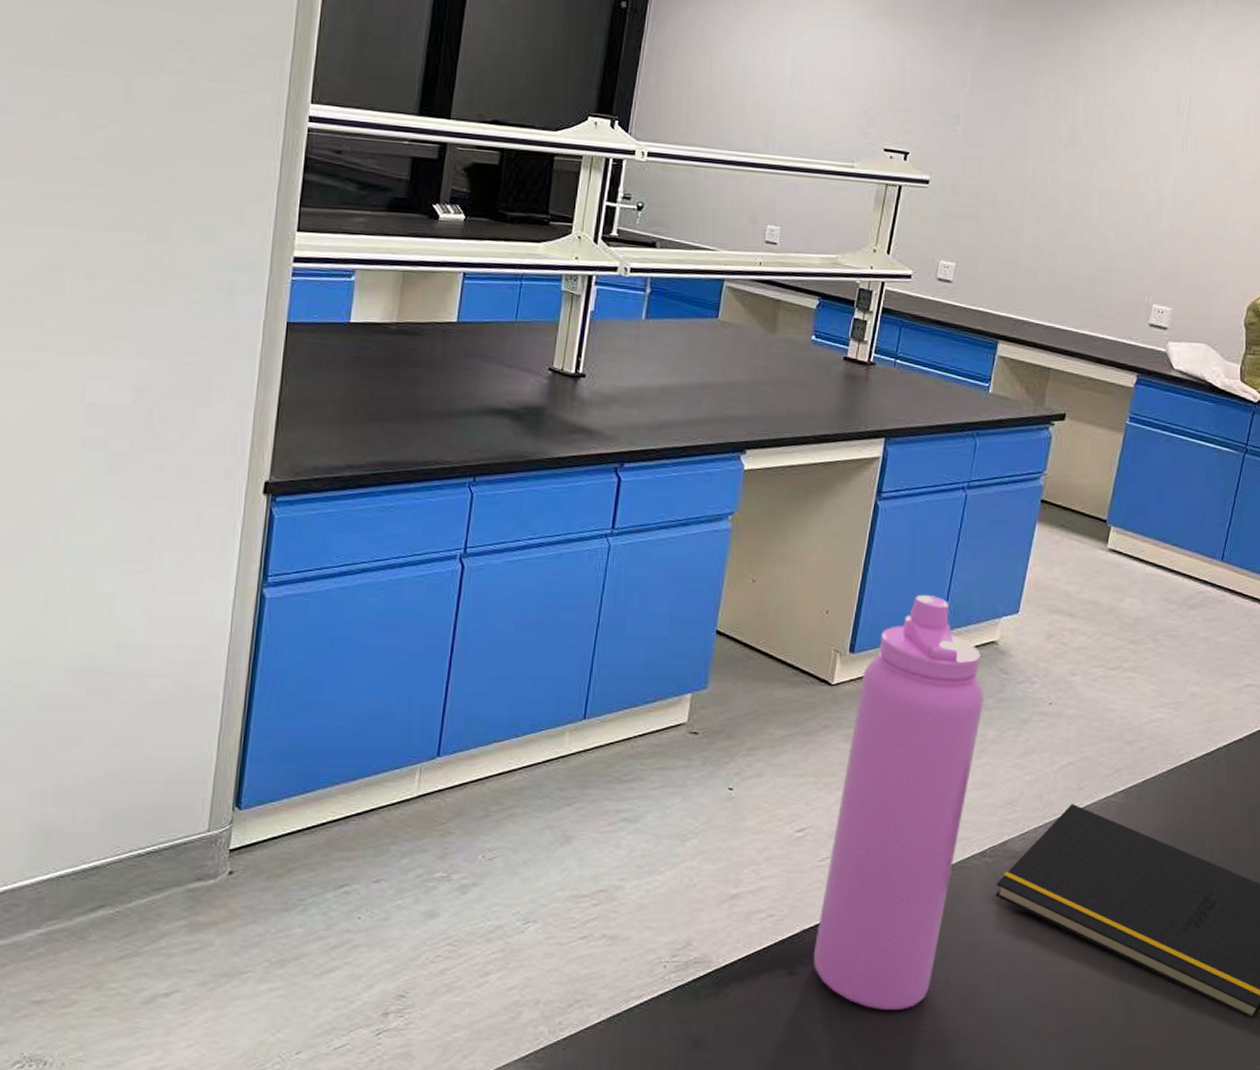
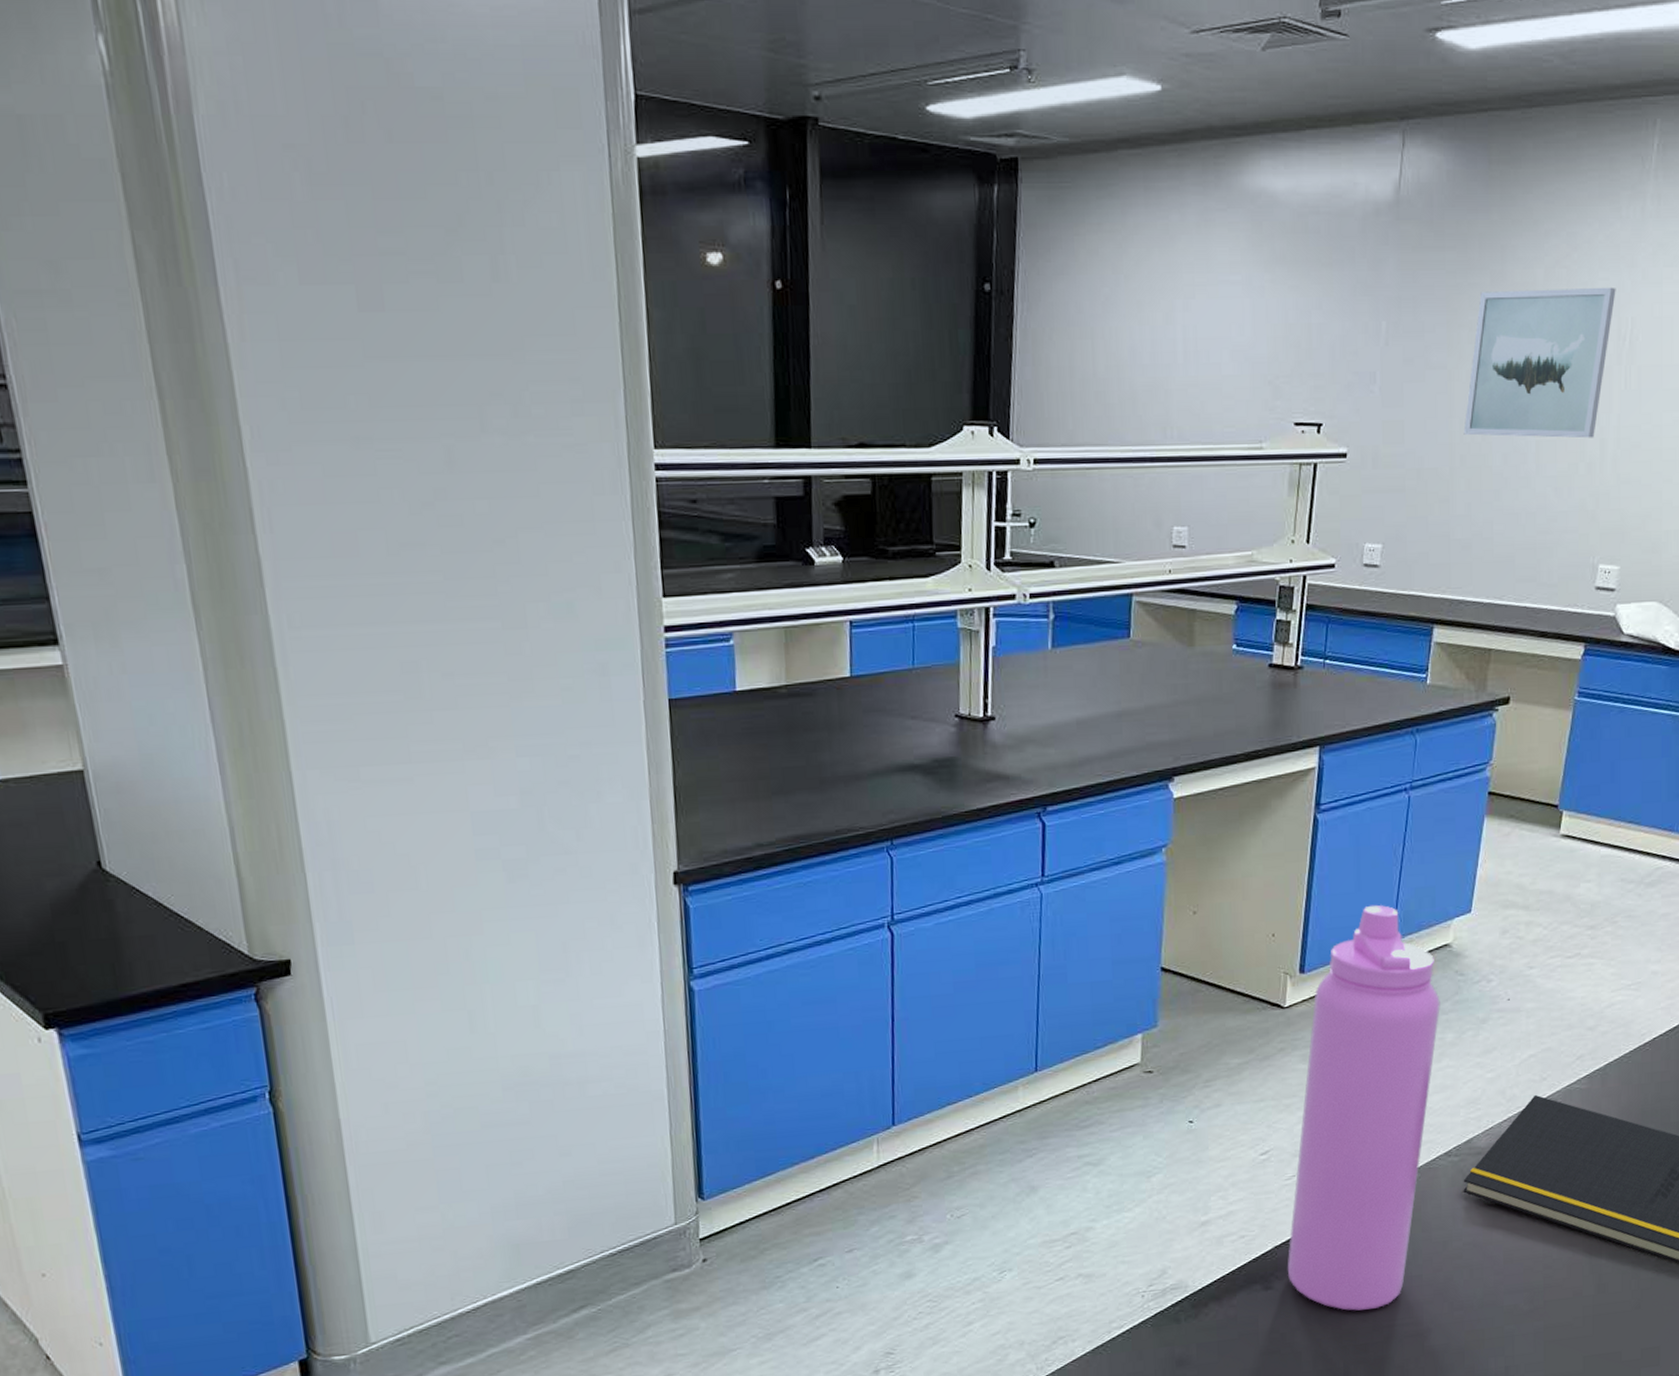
wall art: none [1035,59,1177,194] -> present [1463,287,1616,439]

